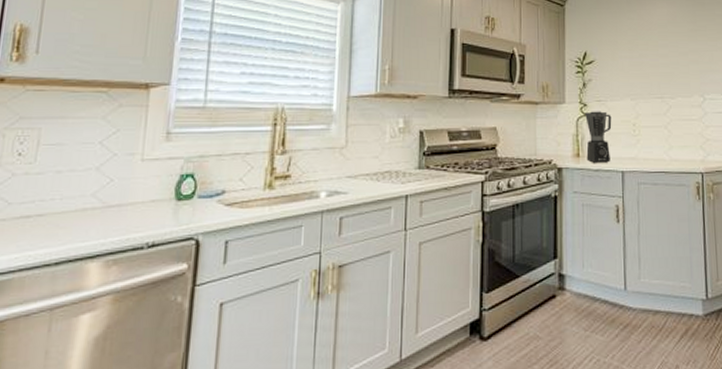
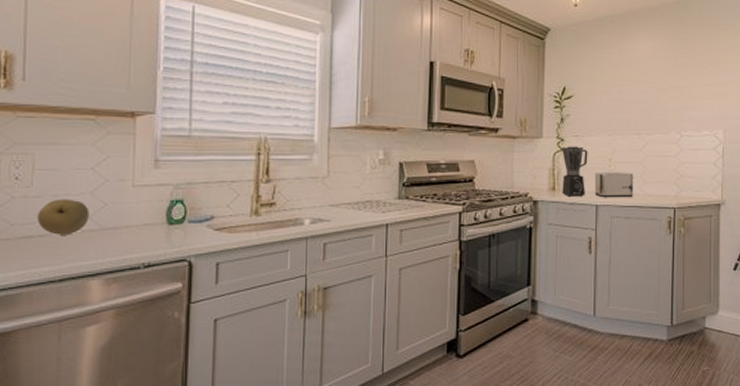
fruit: none [37,175,94,214] -> present [37,199,89,235]
toaster: none [619,136,660,164] -> present [594,171,634,198]

